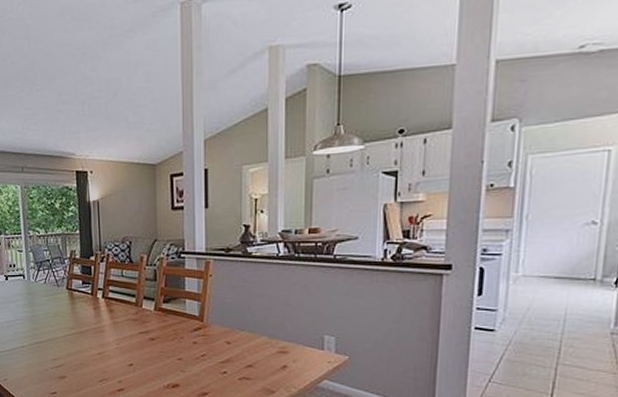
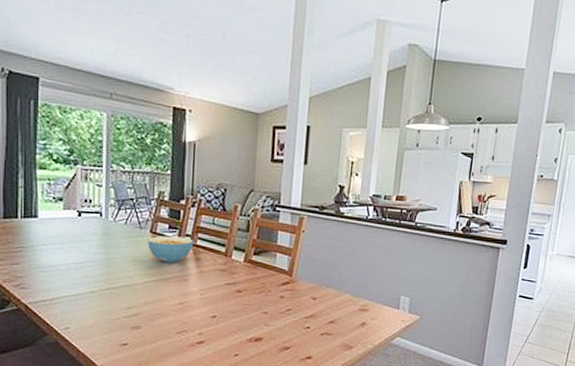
cereal bowl: none [65,291,106,316] -> present [148,235,194,263]

